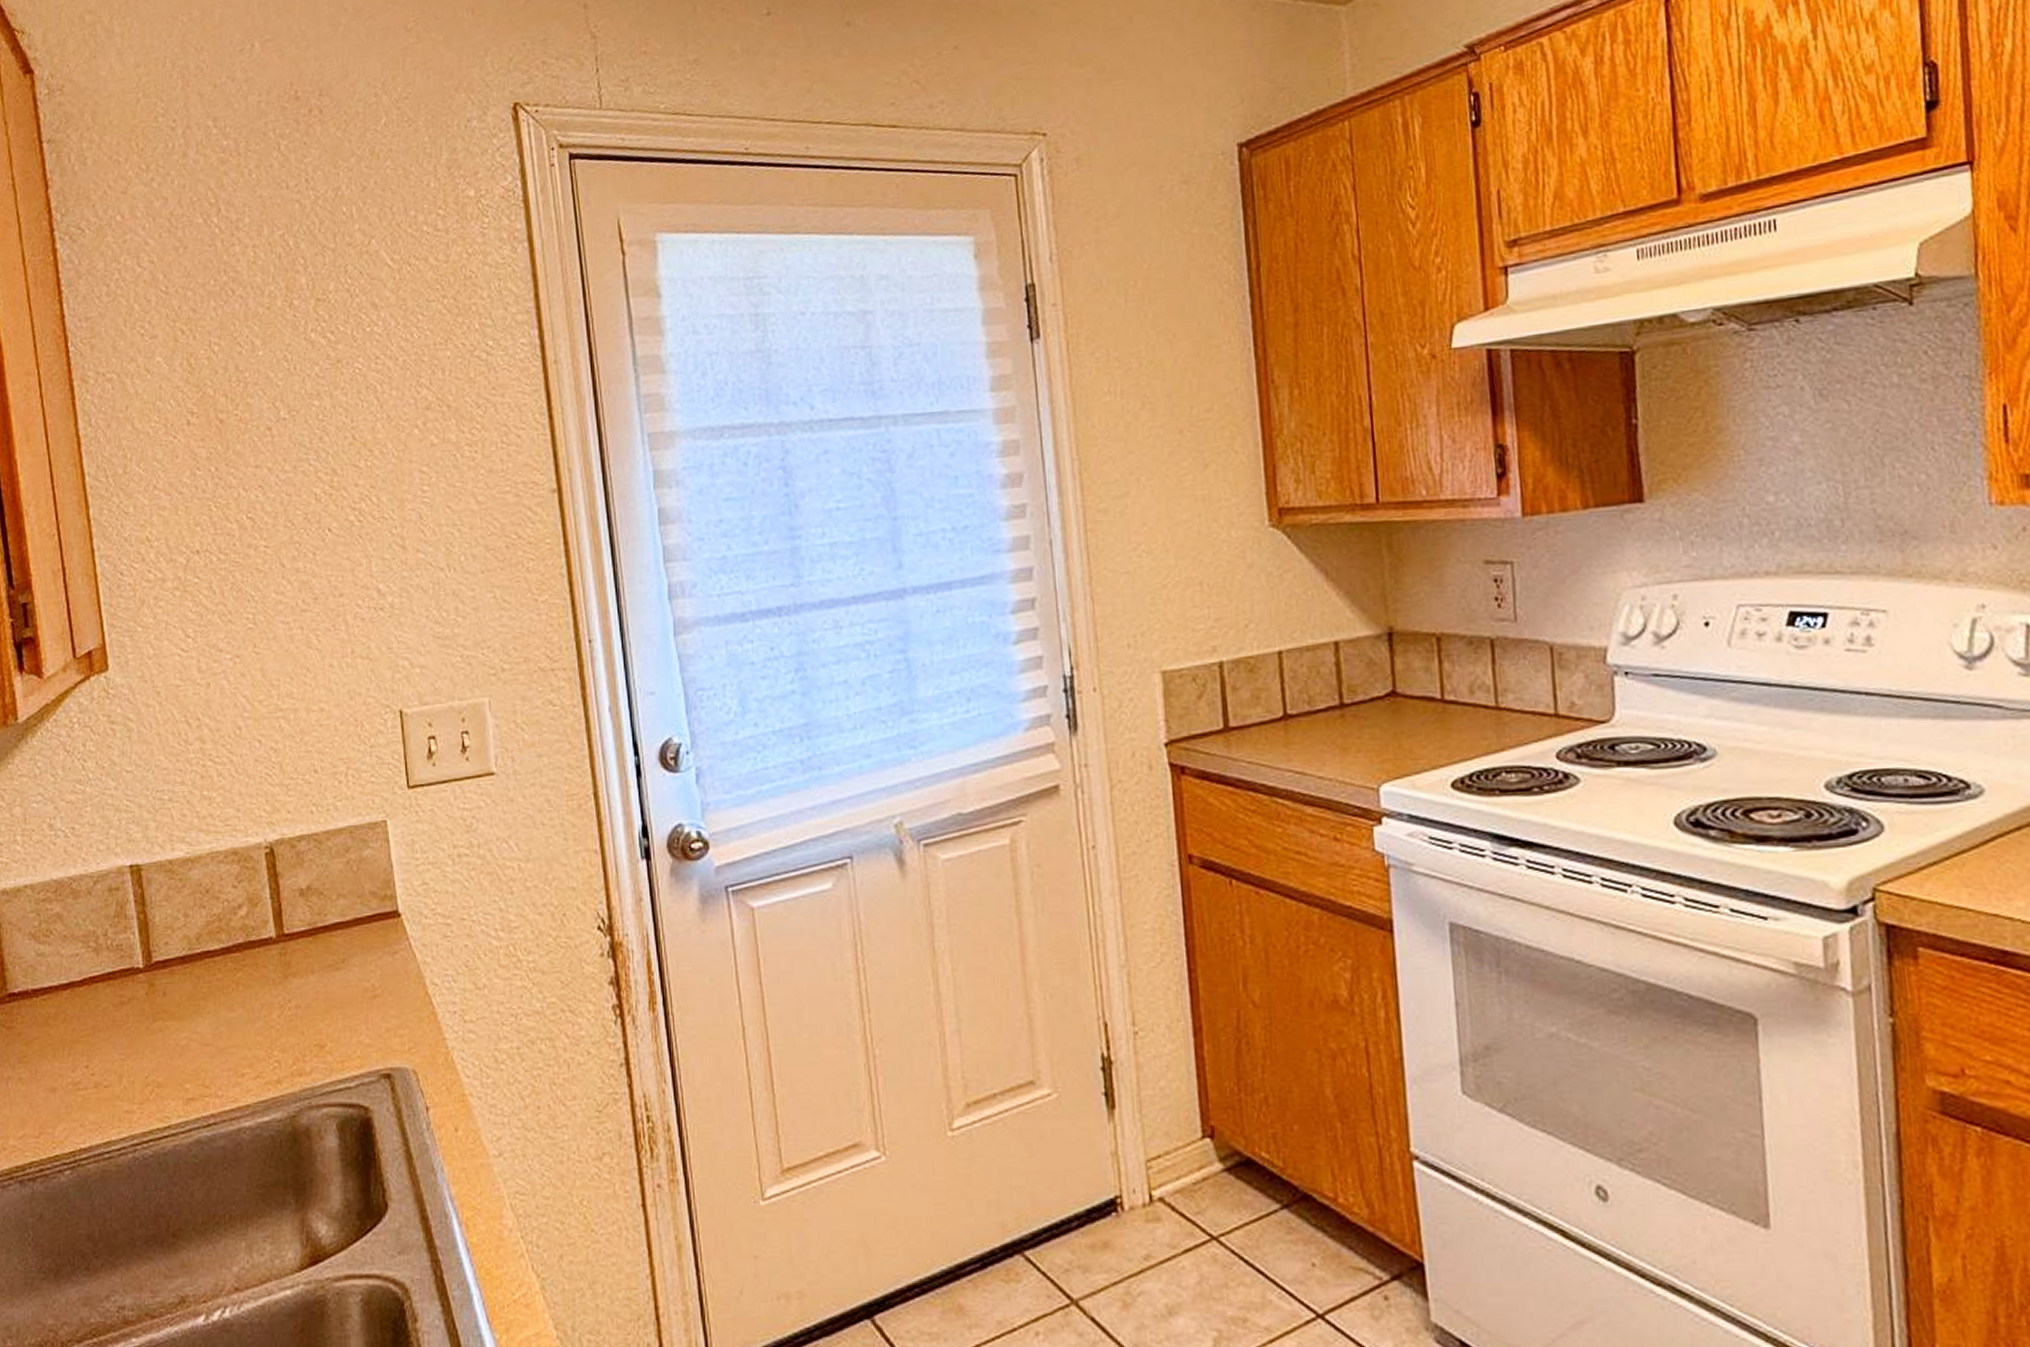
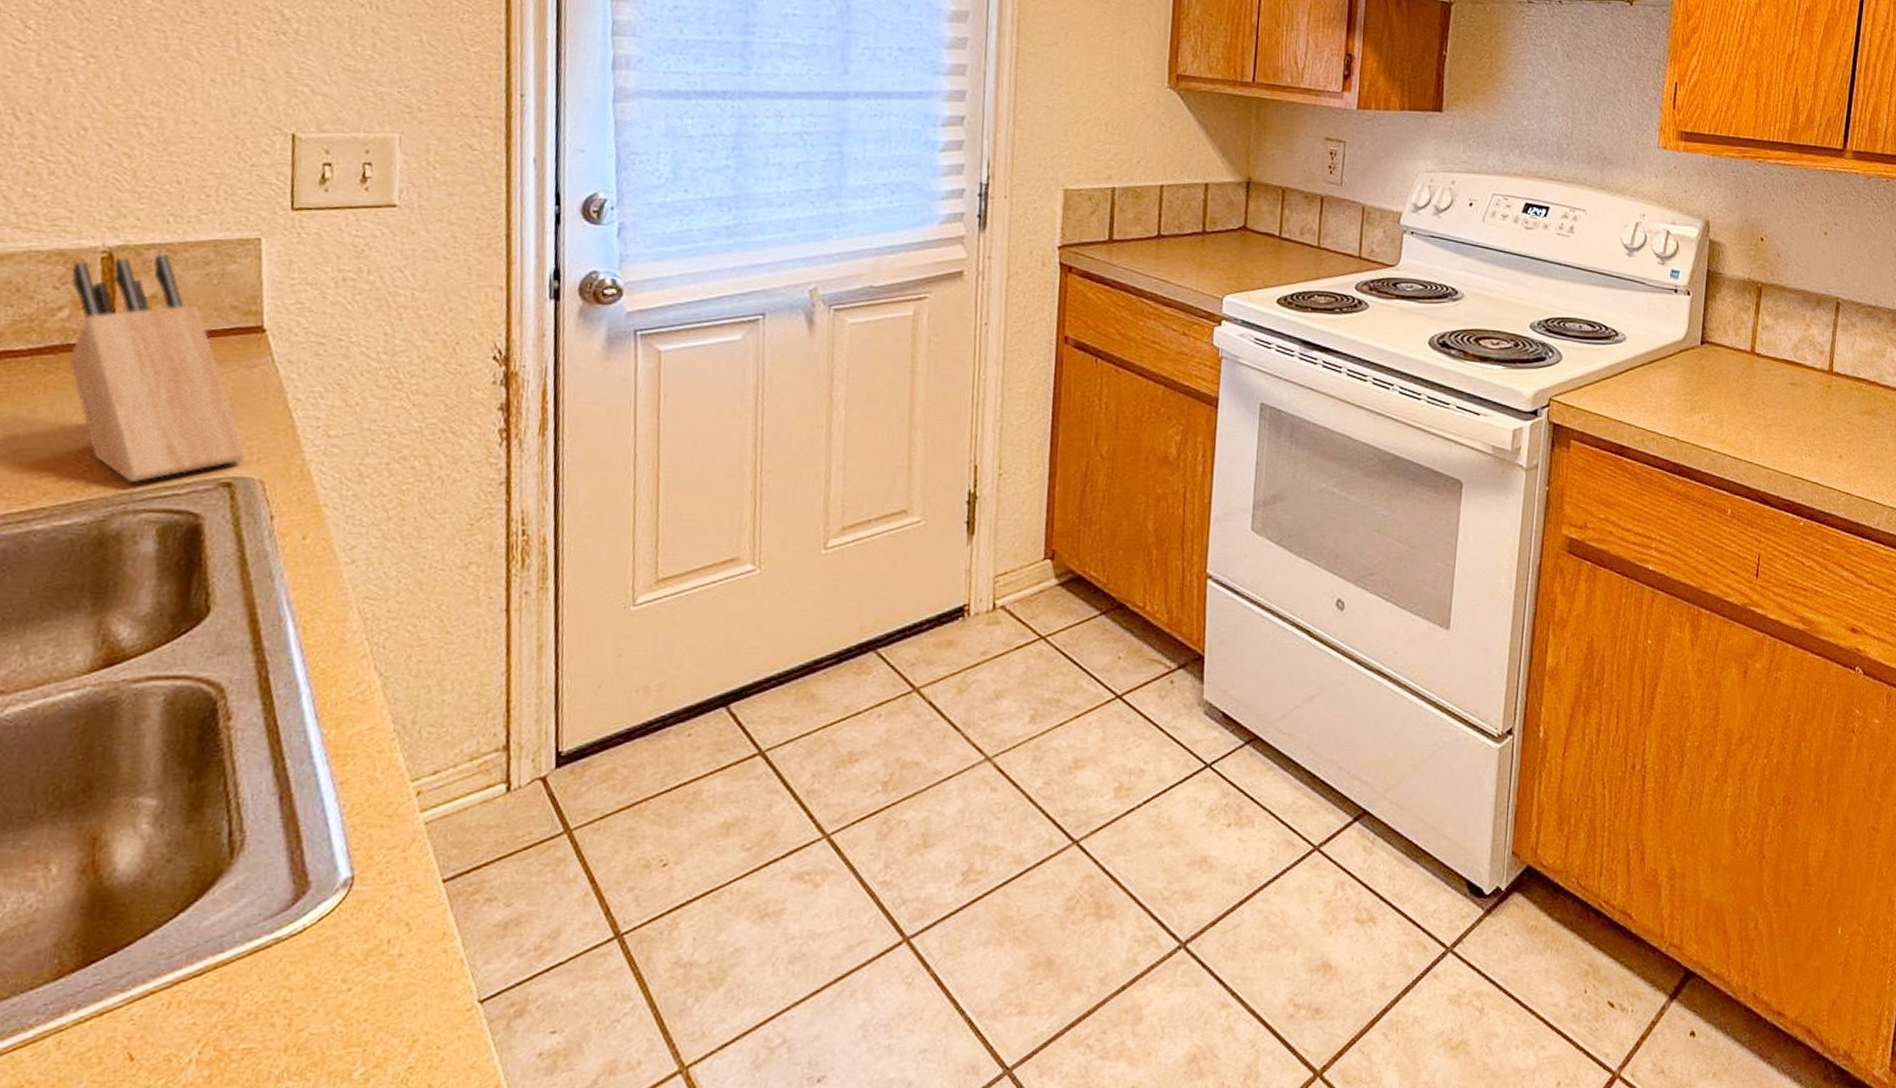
knife block: none [244,845,399,1076] -> present [69,254,246,482]

